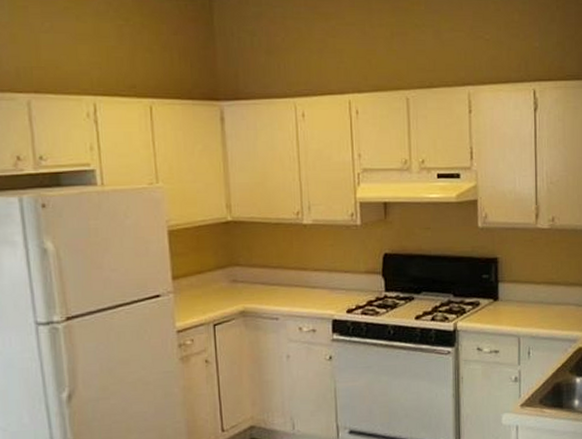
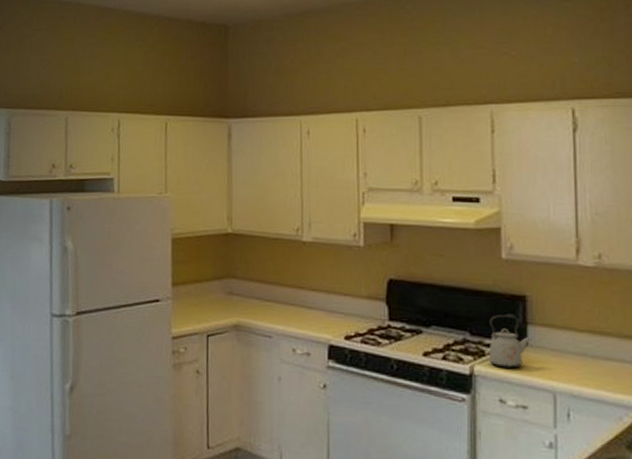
kettle: none [468,276,501,321] -> present [488,315,531,369]

